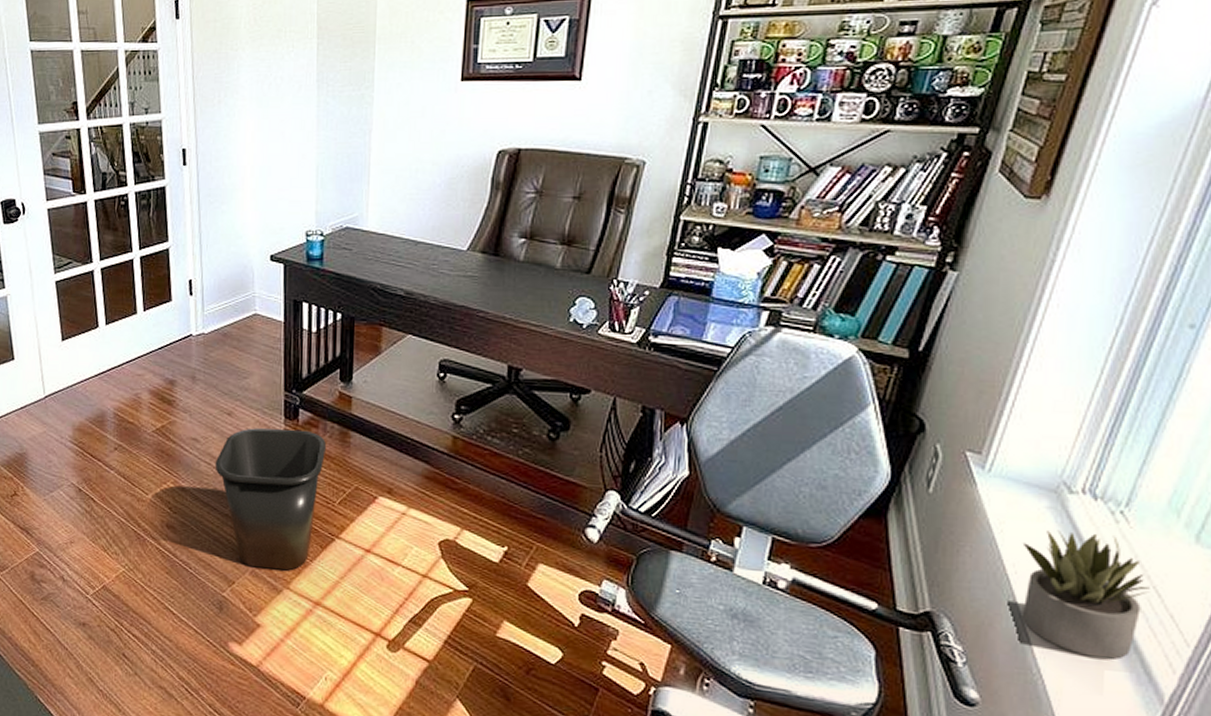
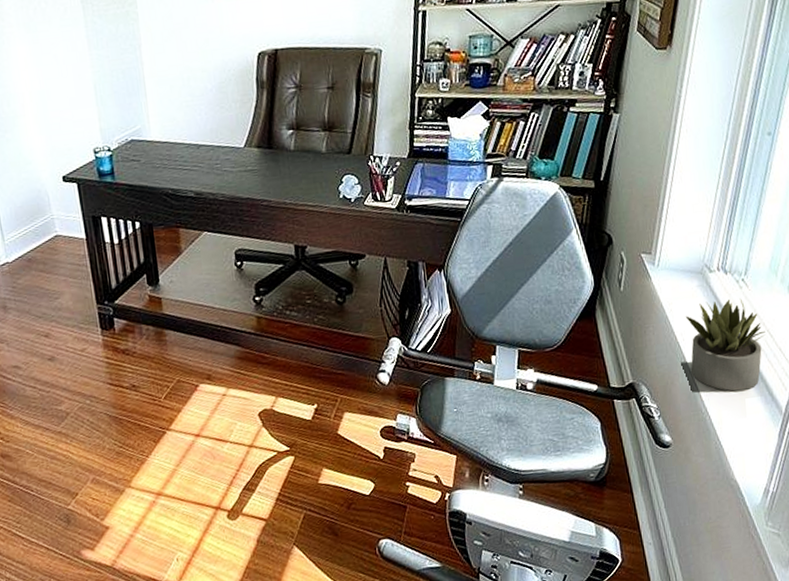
waste bin: present [215,428,327,571] -> none [40,337,146,476]

